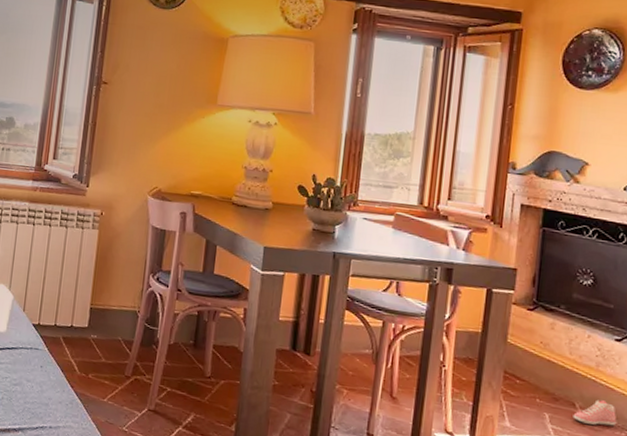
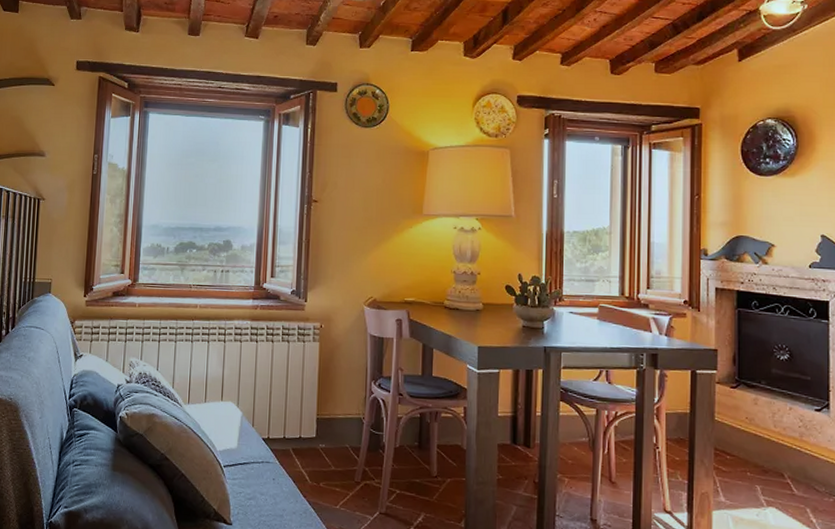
sneaker: present [573,400,616,426] -> none [783,469,823,493]

